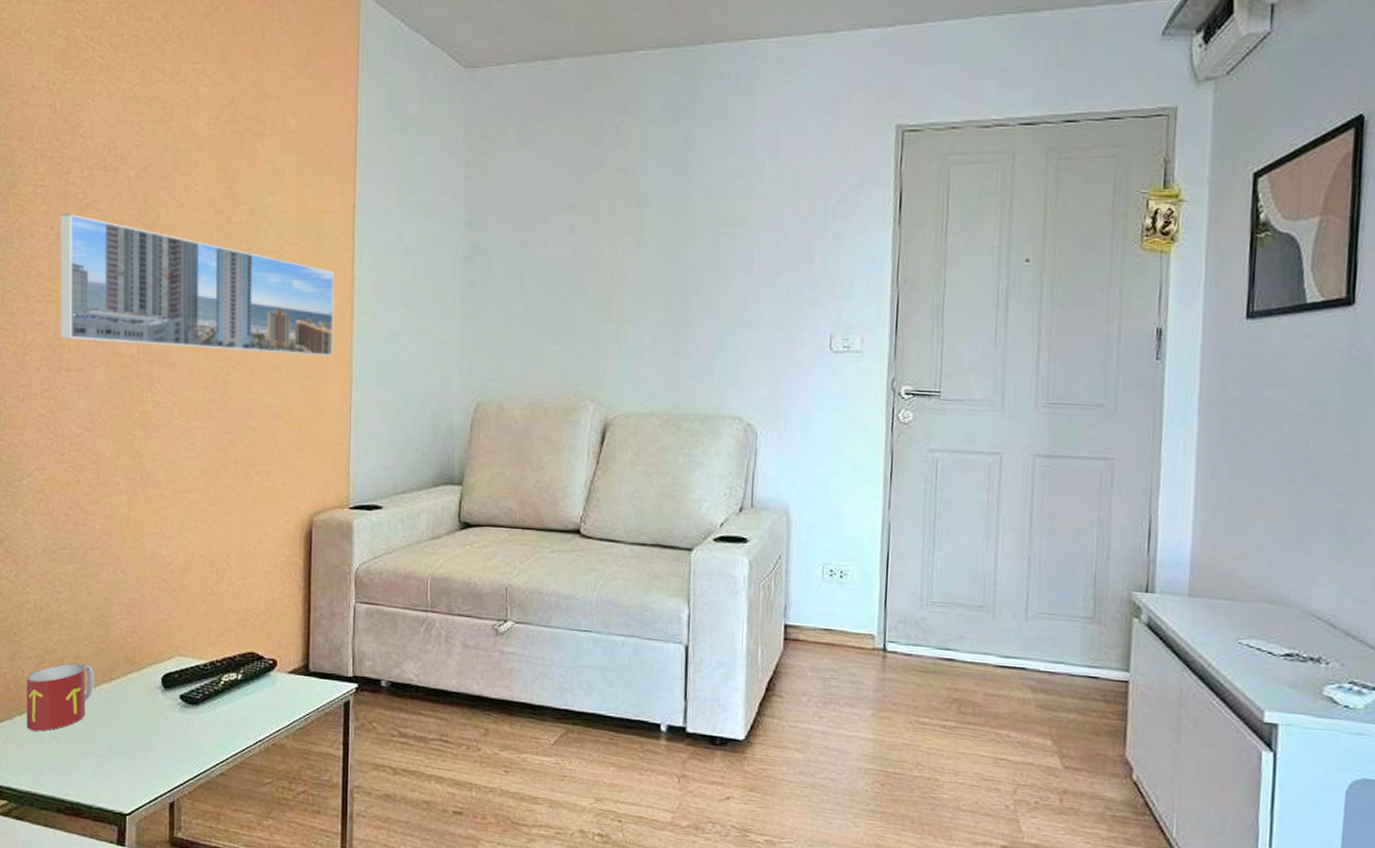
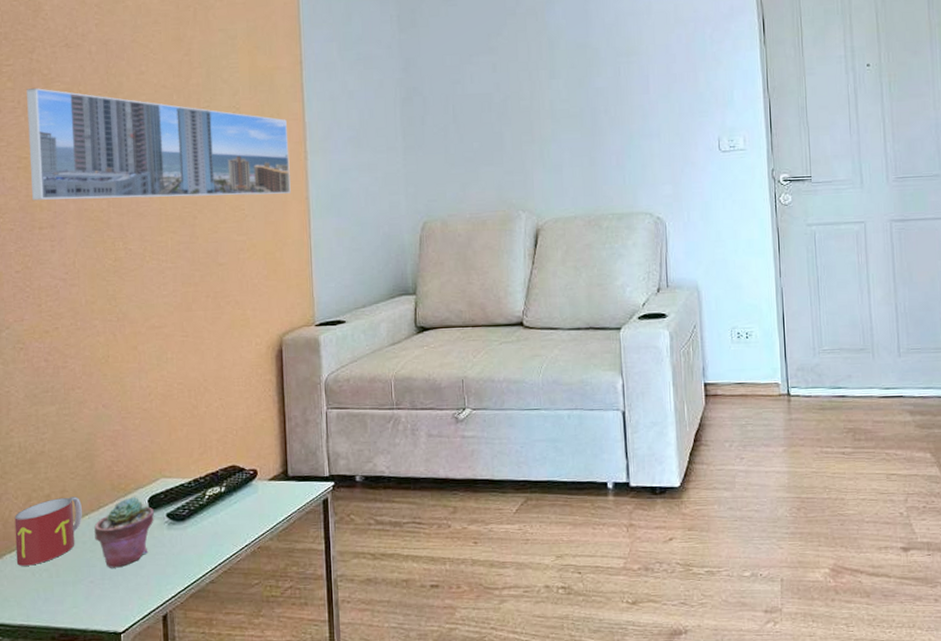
potted succulent: none [106,672,167,746] -> present [94,497,154,568]

